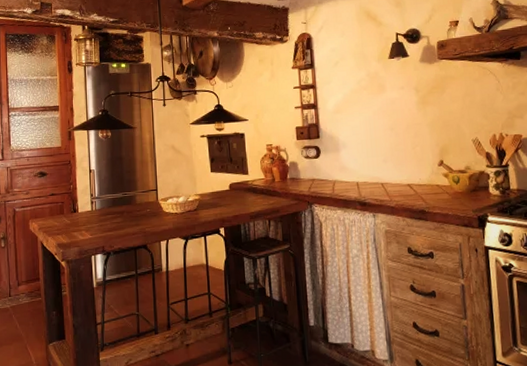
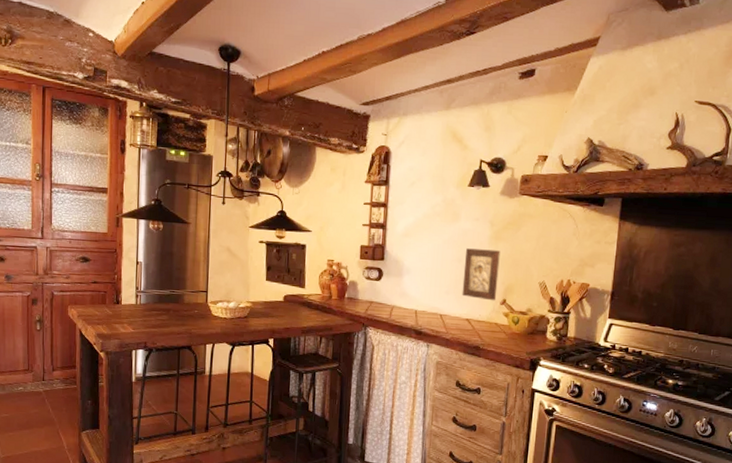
religious icon: none [395,114,434,164] -> present [462,248,501,301]

